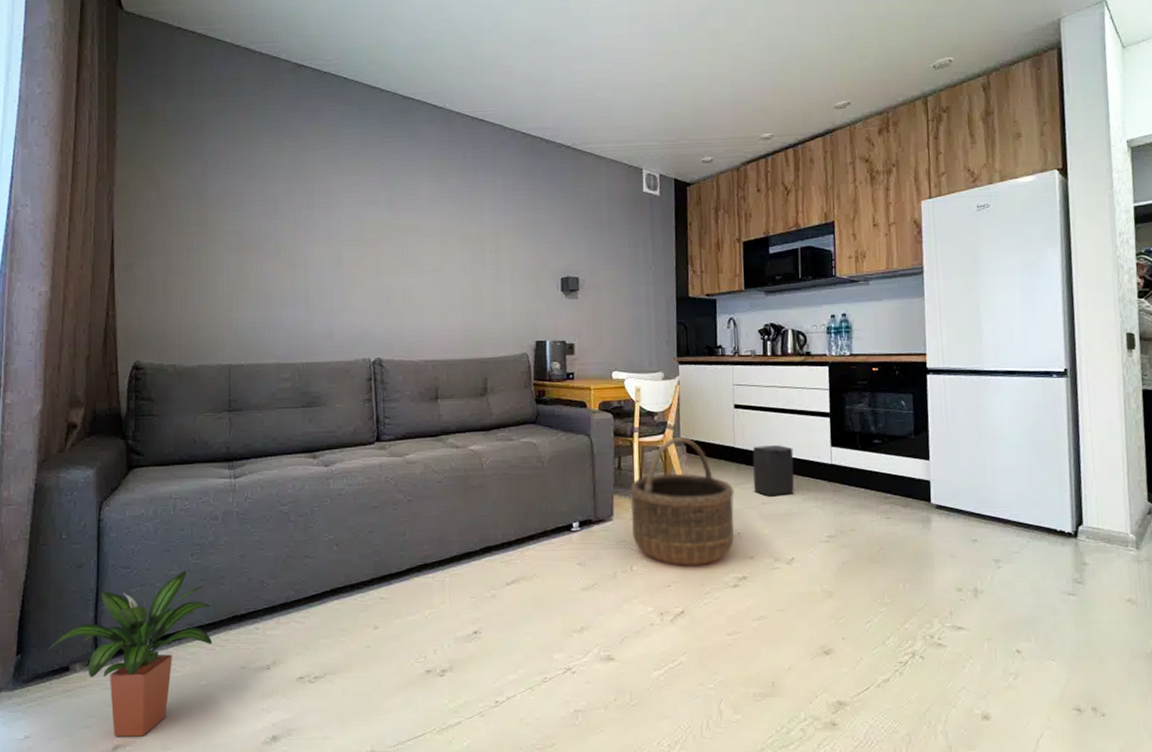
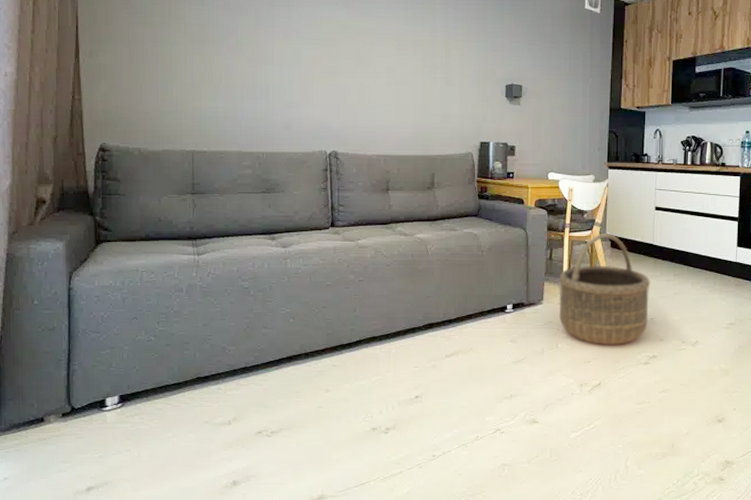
potted plant: present [48,571,213,737] -> none [23,336,178,480]
pedal bin: present [752,445,794,497] -> none [668,244,704,288]

